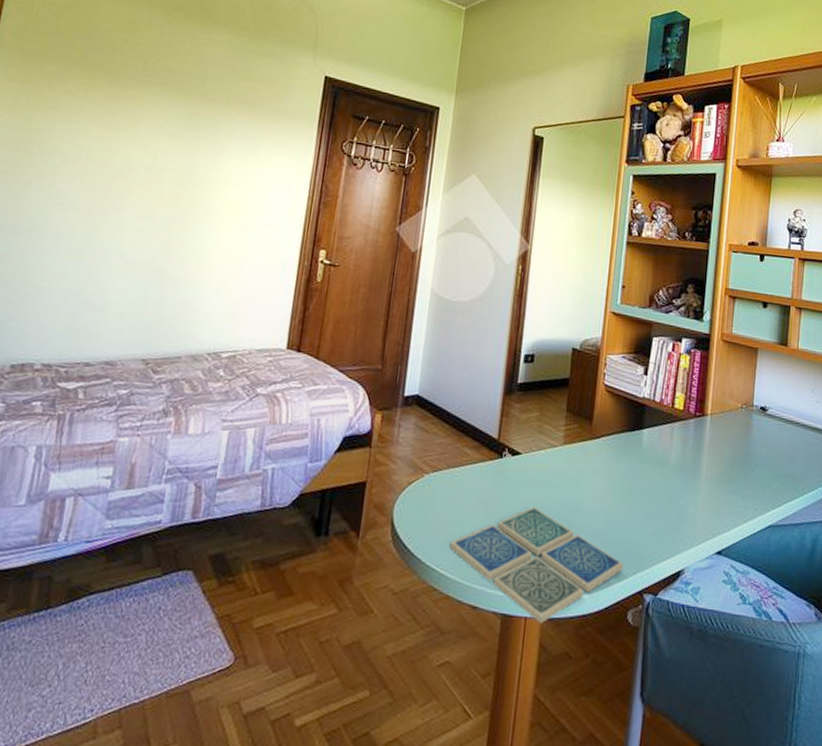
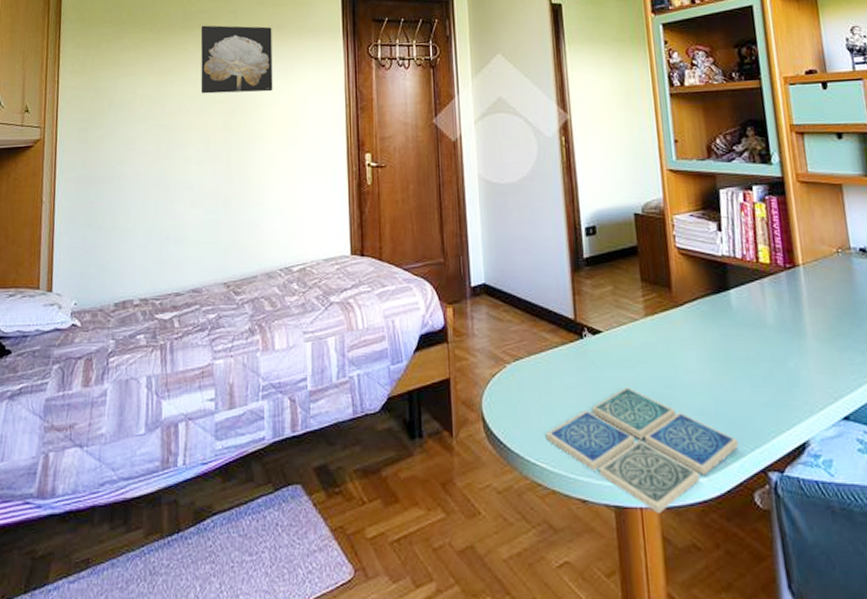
wall art: none [150,85,243,169] -> present [200,25,273,94]

